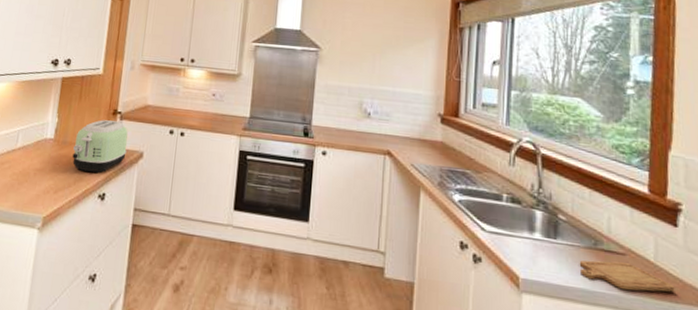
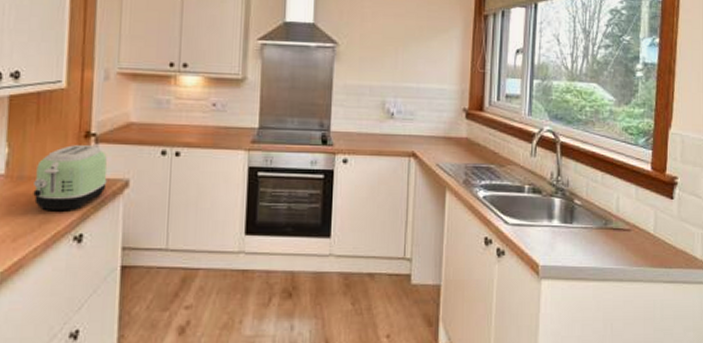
chopping board: present [579,260,675,292] -> none [591,237,669,263]

